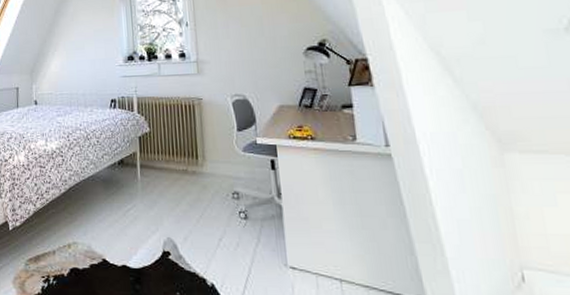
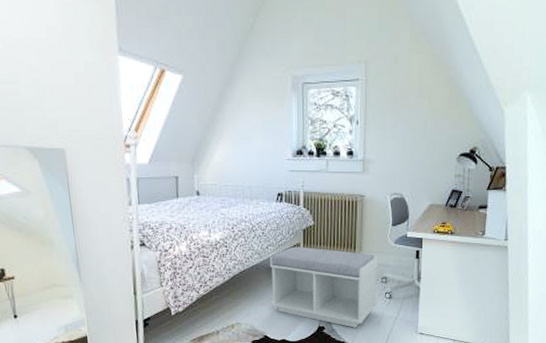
bench: none [106,155,230,255] -> present [270,246,378,328]

